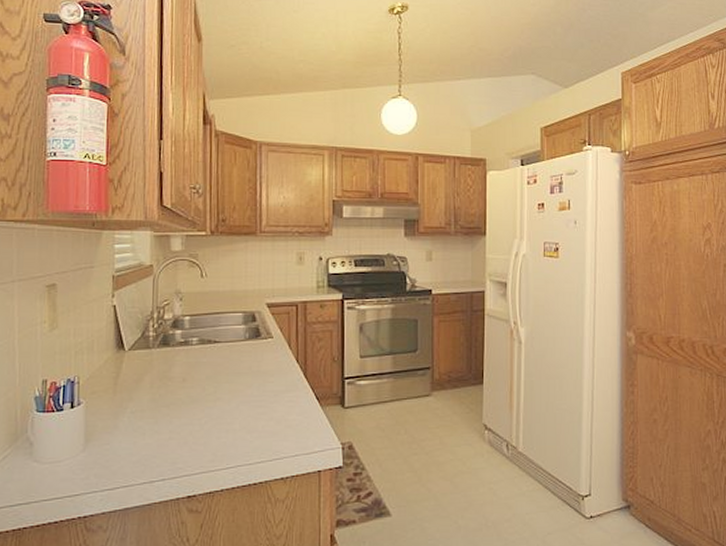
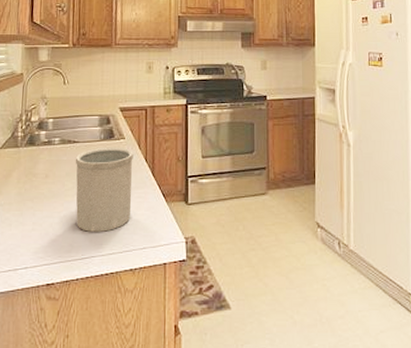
utensil holder: none [216,347,283,439] -> present [75,147,133,232]

